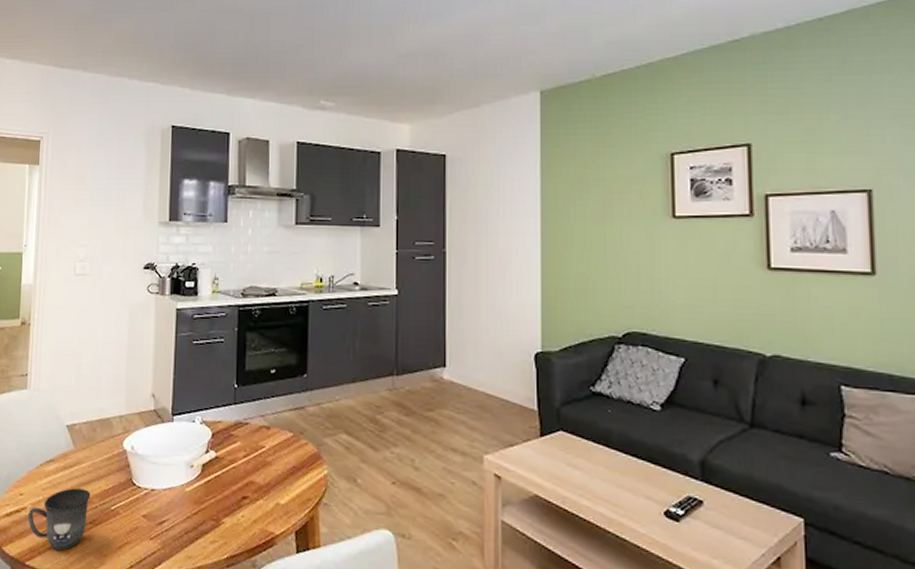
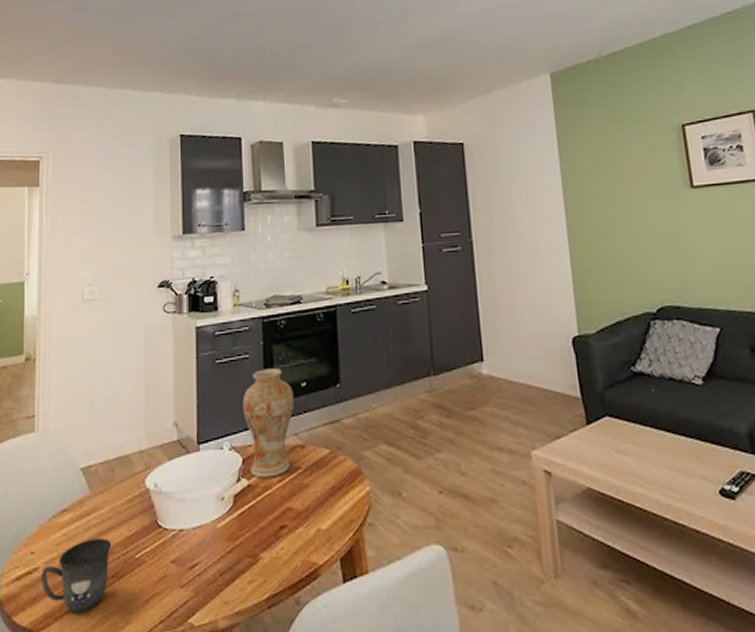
vase: none [215,353,263,453] -> present [242,368,294,478]

